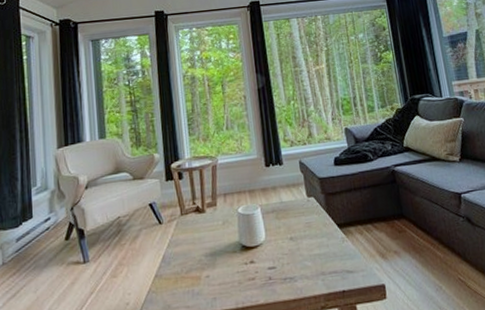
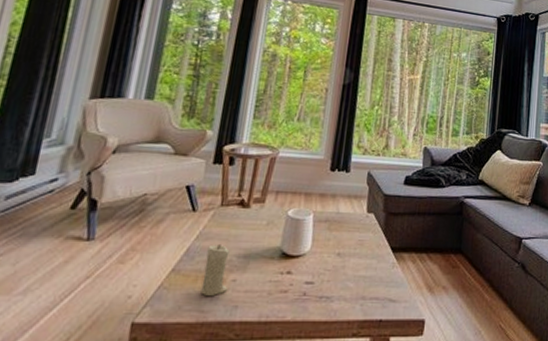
candle: none [179,248,204,294] -> present [200,244,230,297]

